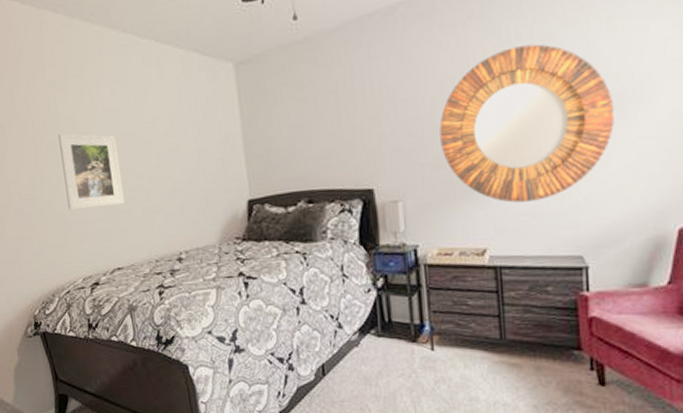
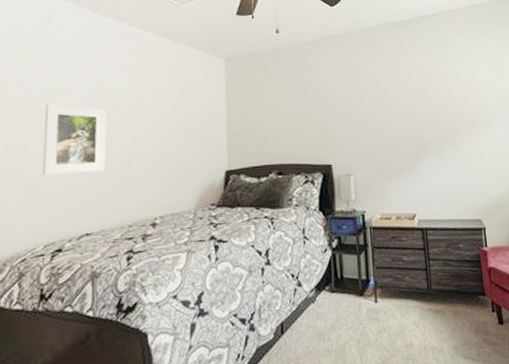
home mirror: present [439,44,615,203] -> none [381,69,495,178]

